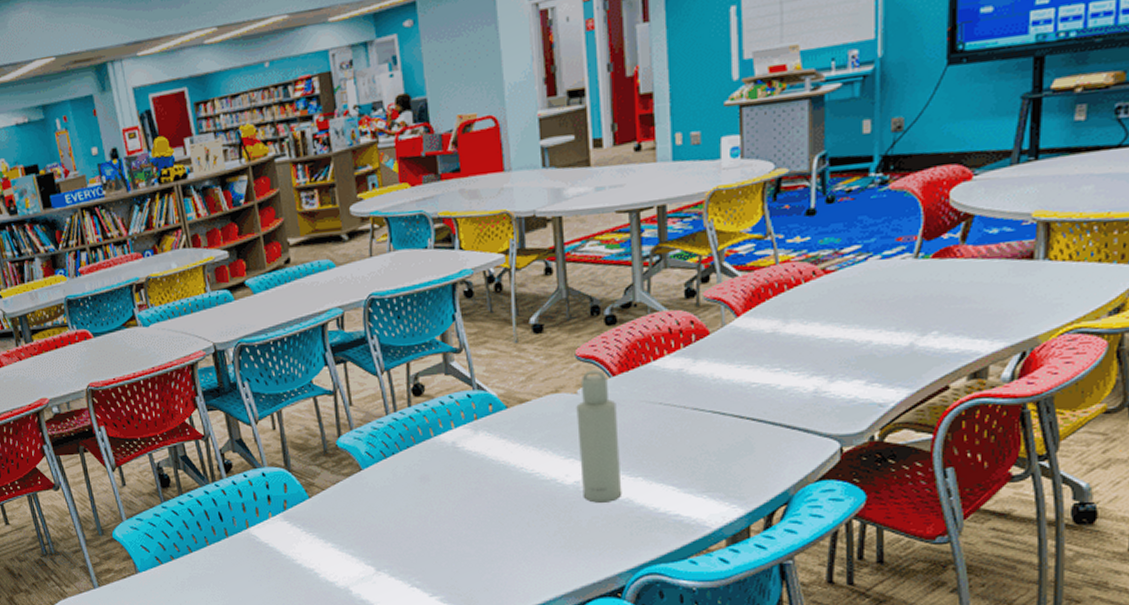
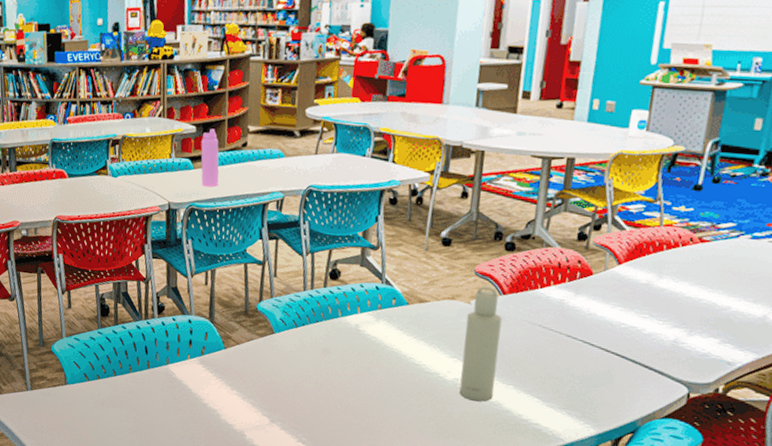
water bottle: none [237,249,266,318] -> present [200,128,219,187]

